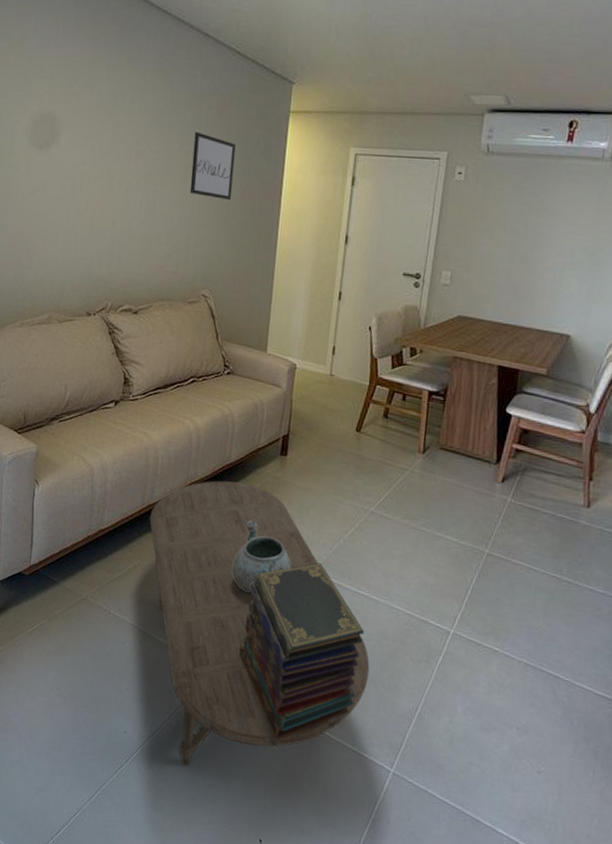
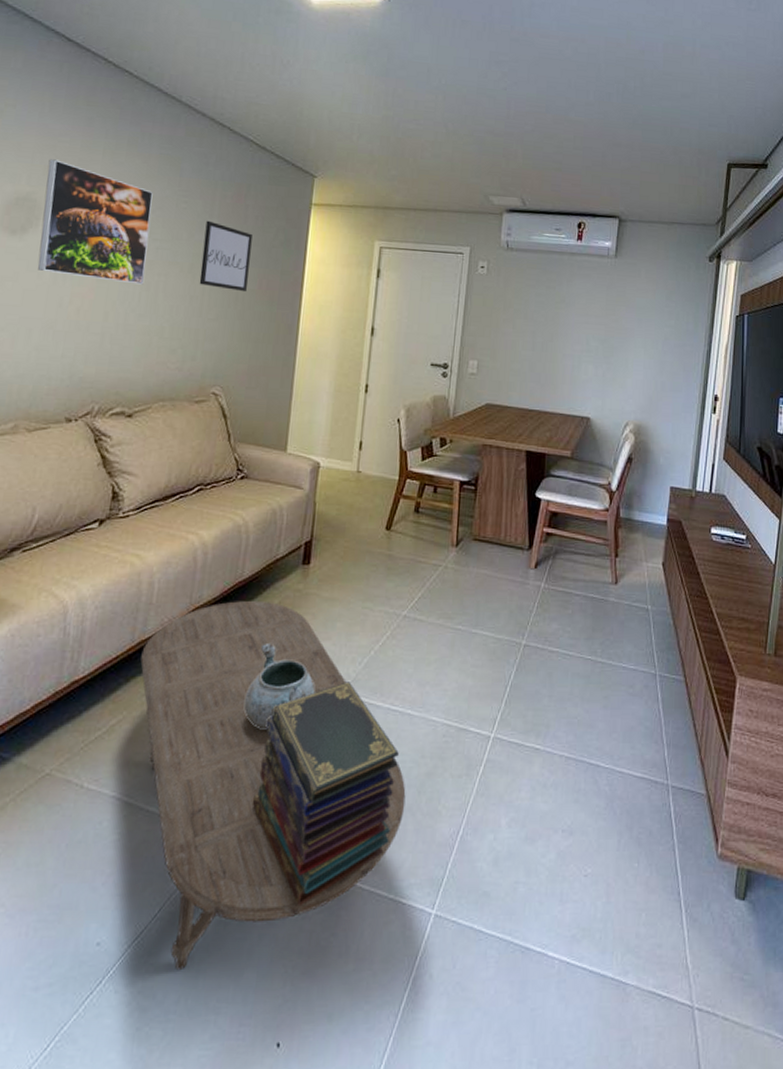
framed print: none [59,78,149,194] -> present [37,159,153,285]

